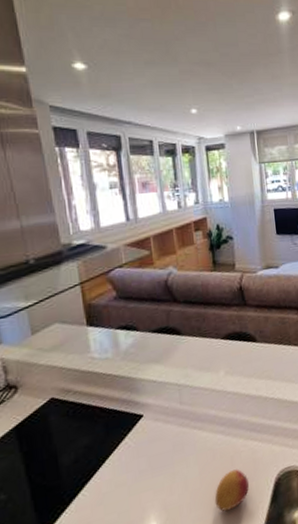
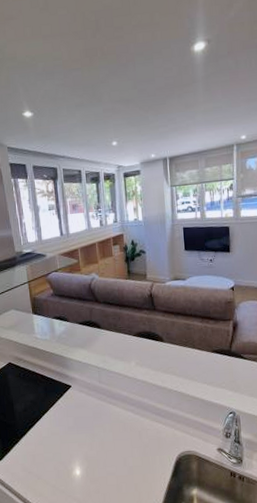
fruit: present [214,469,250,511] -> none [124,442,154,473]

